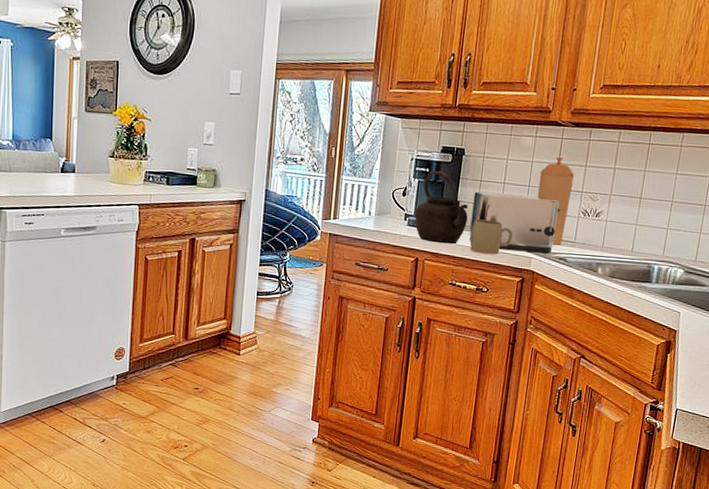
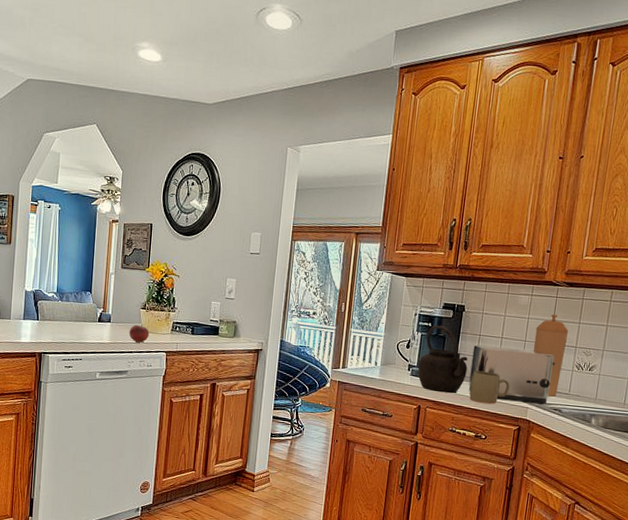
fruit: none [96,174,119,195] -> present [129,324,150,343]

